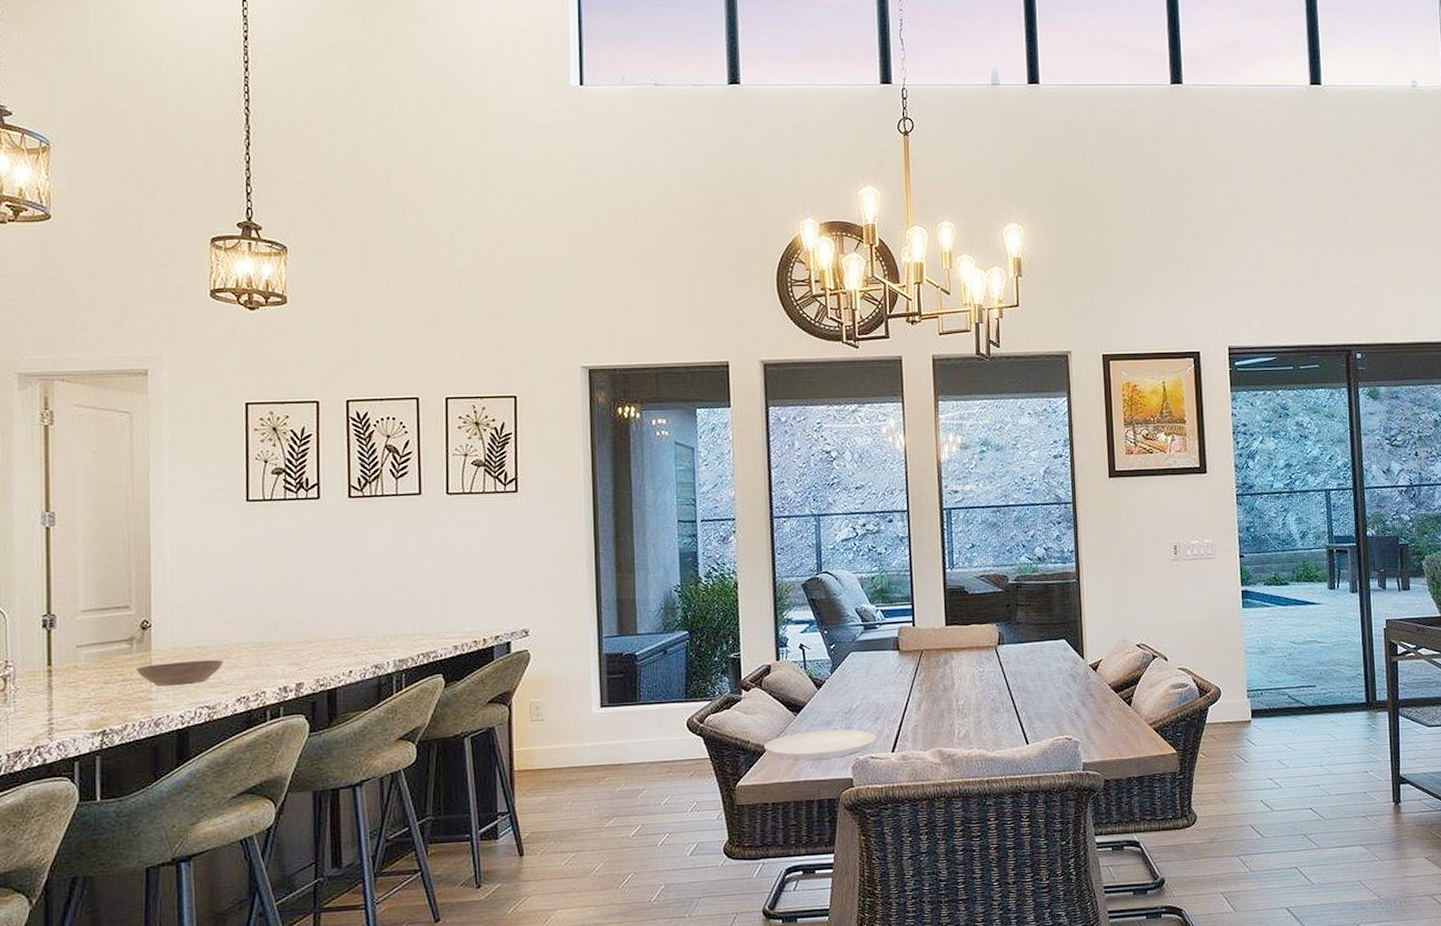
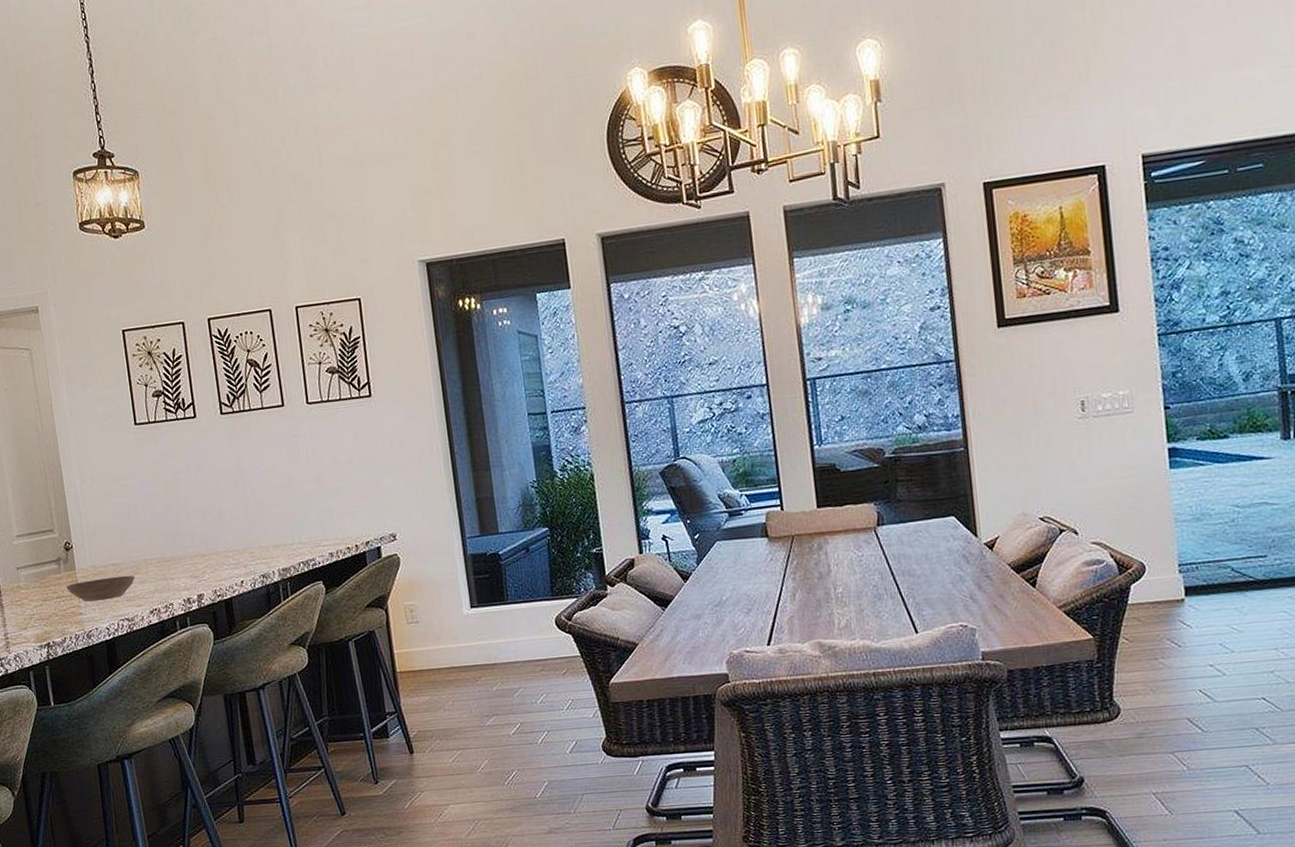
plate: present [764,729,877,761] -> none [634,622,750,656]

